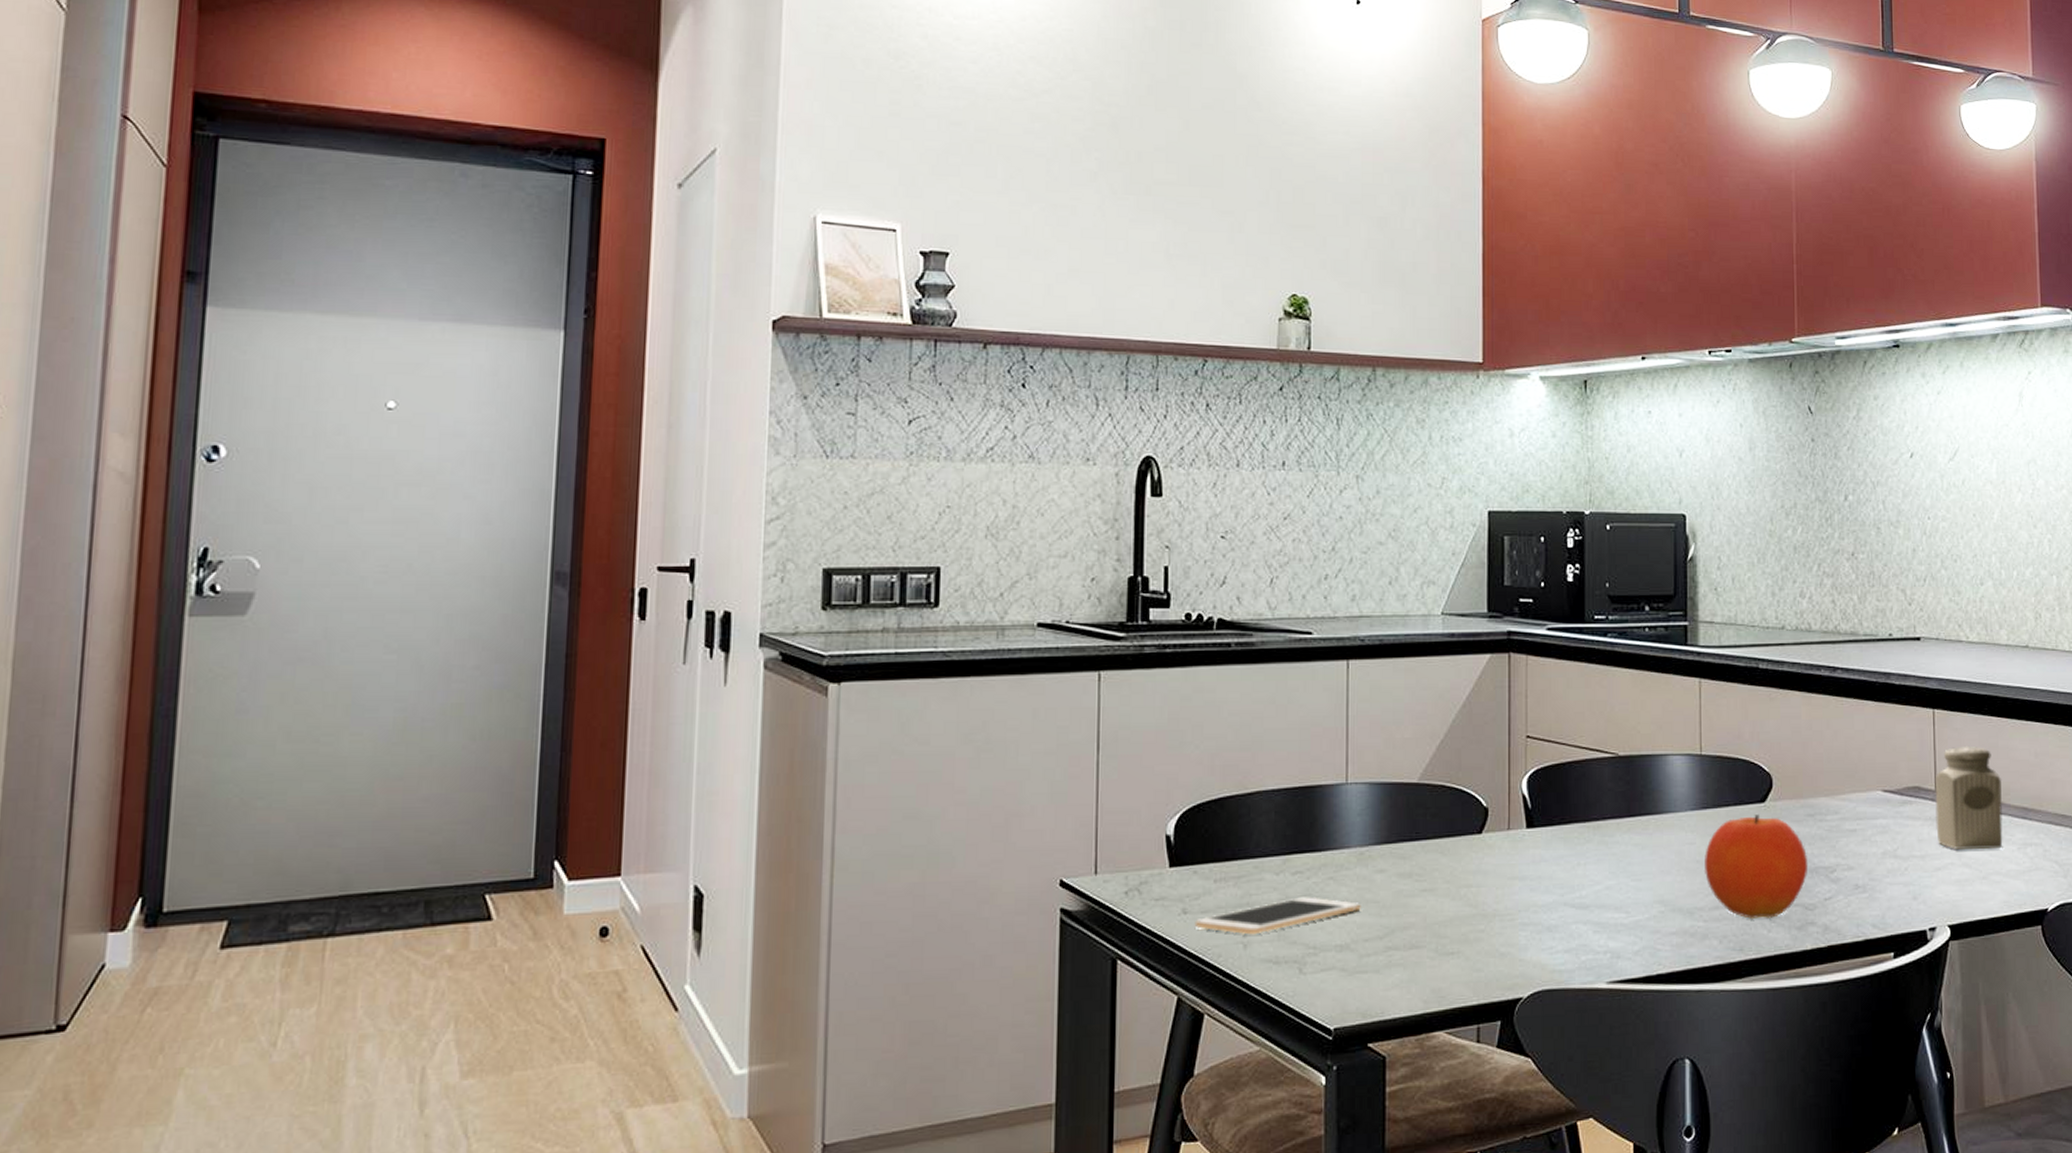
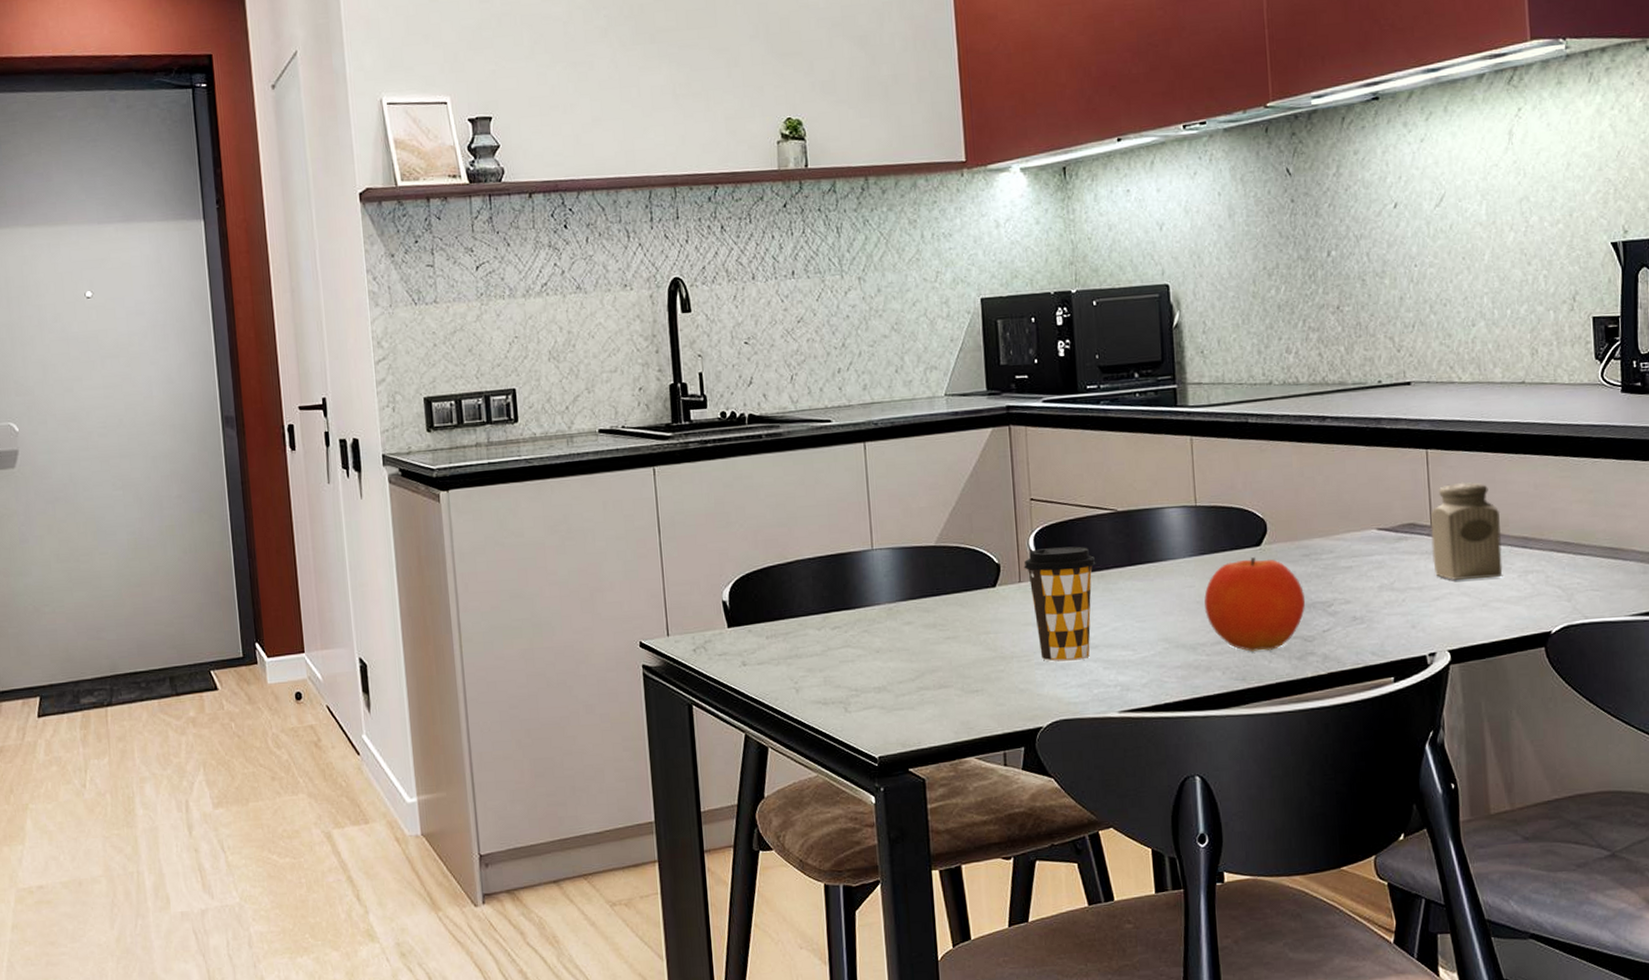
cell phone: present [1194,896,1361,935] -> none [753,647,894,682]
coffee cup: none [1514,792,1593,924] -> present [1024,546,1096,663]

